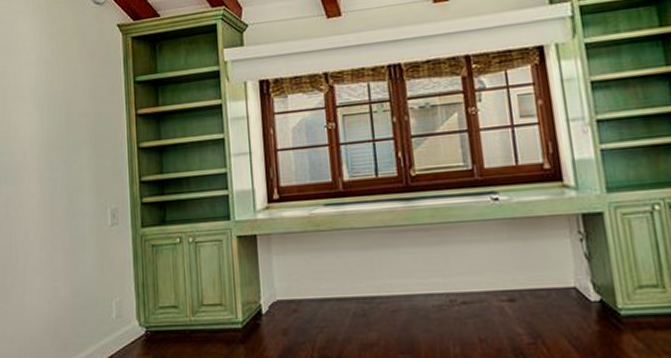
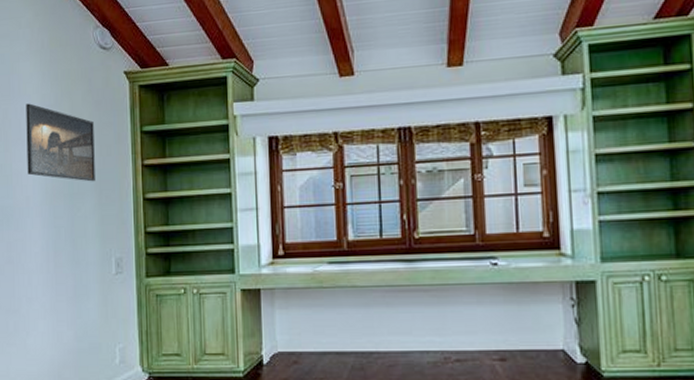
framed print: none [23,59,91,134] -> present [26,103,95,182]

